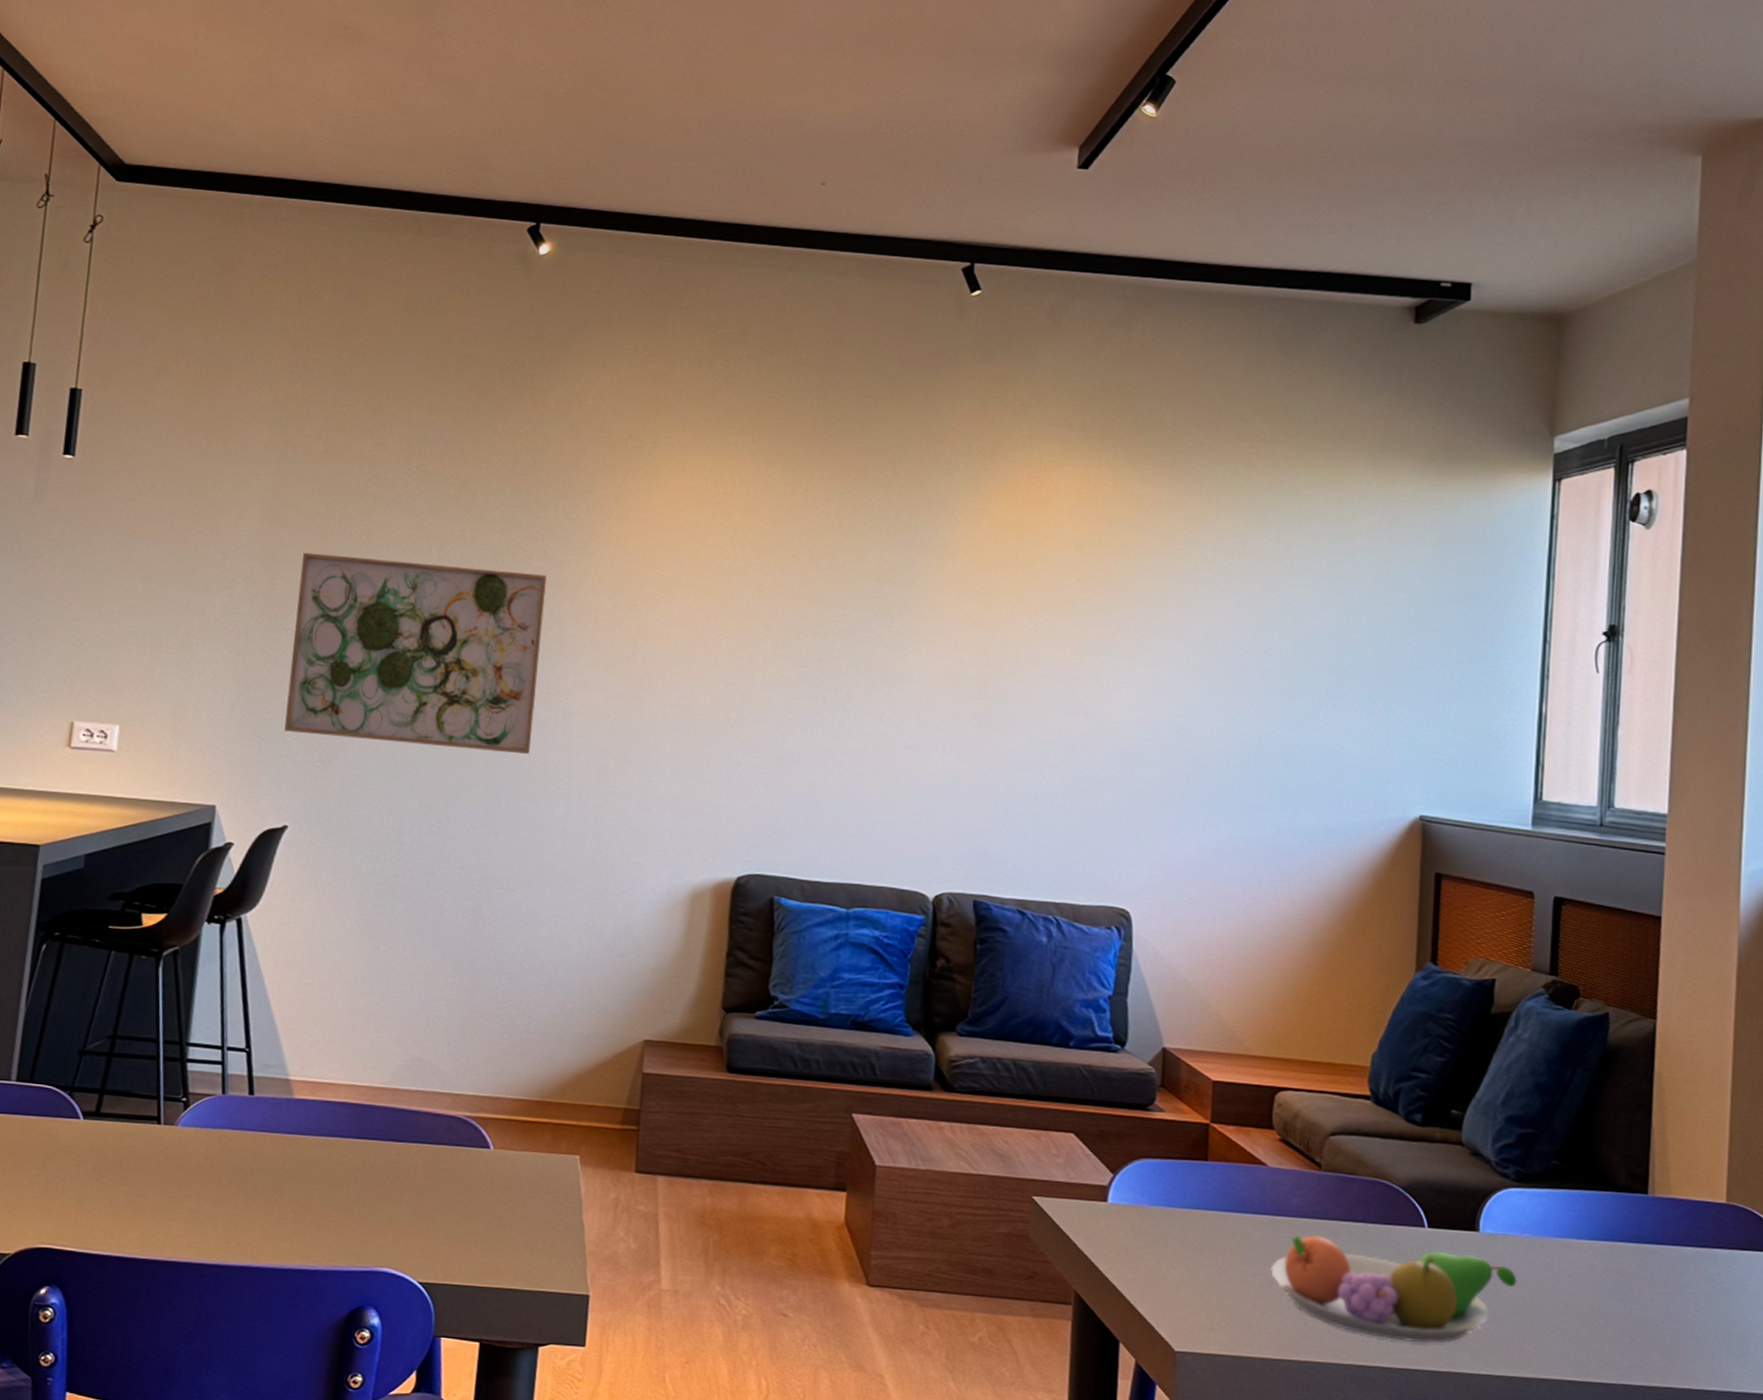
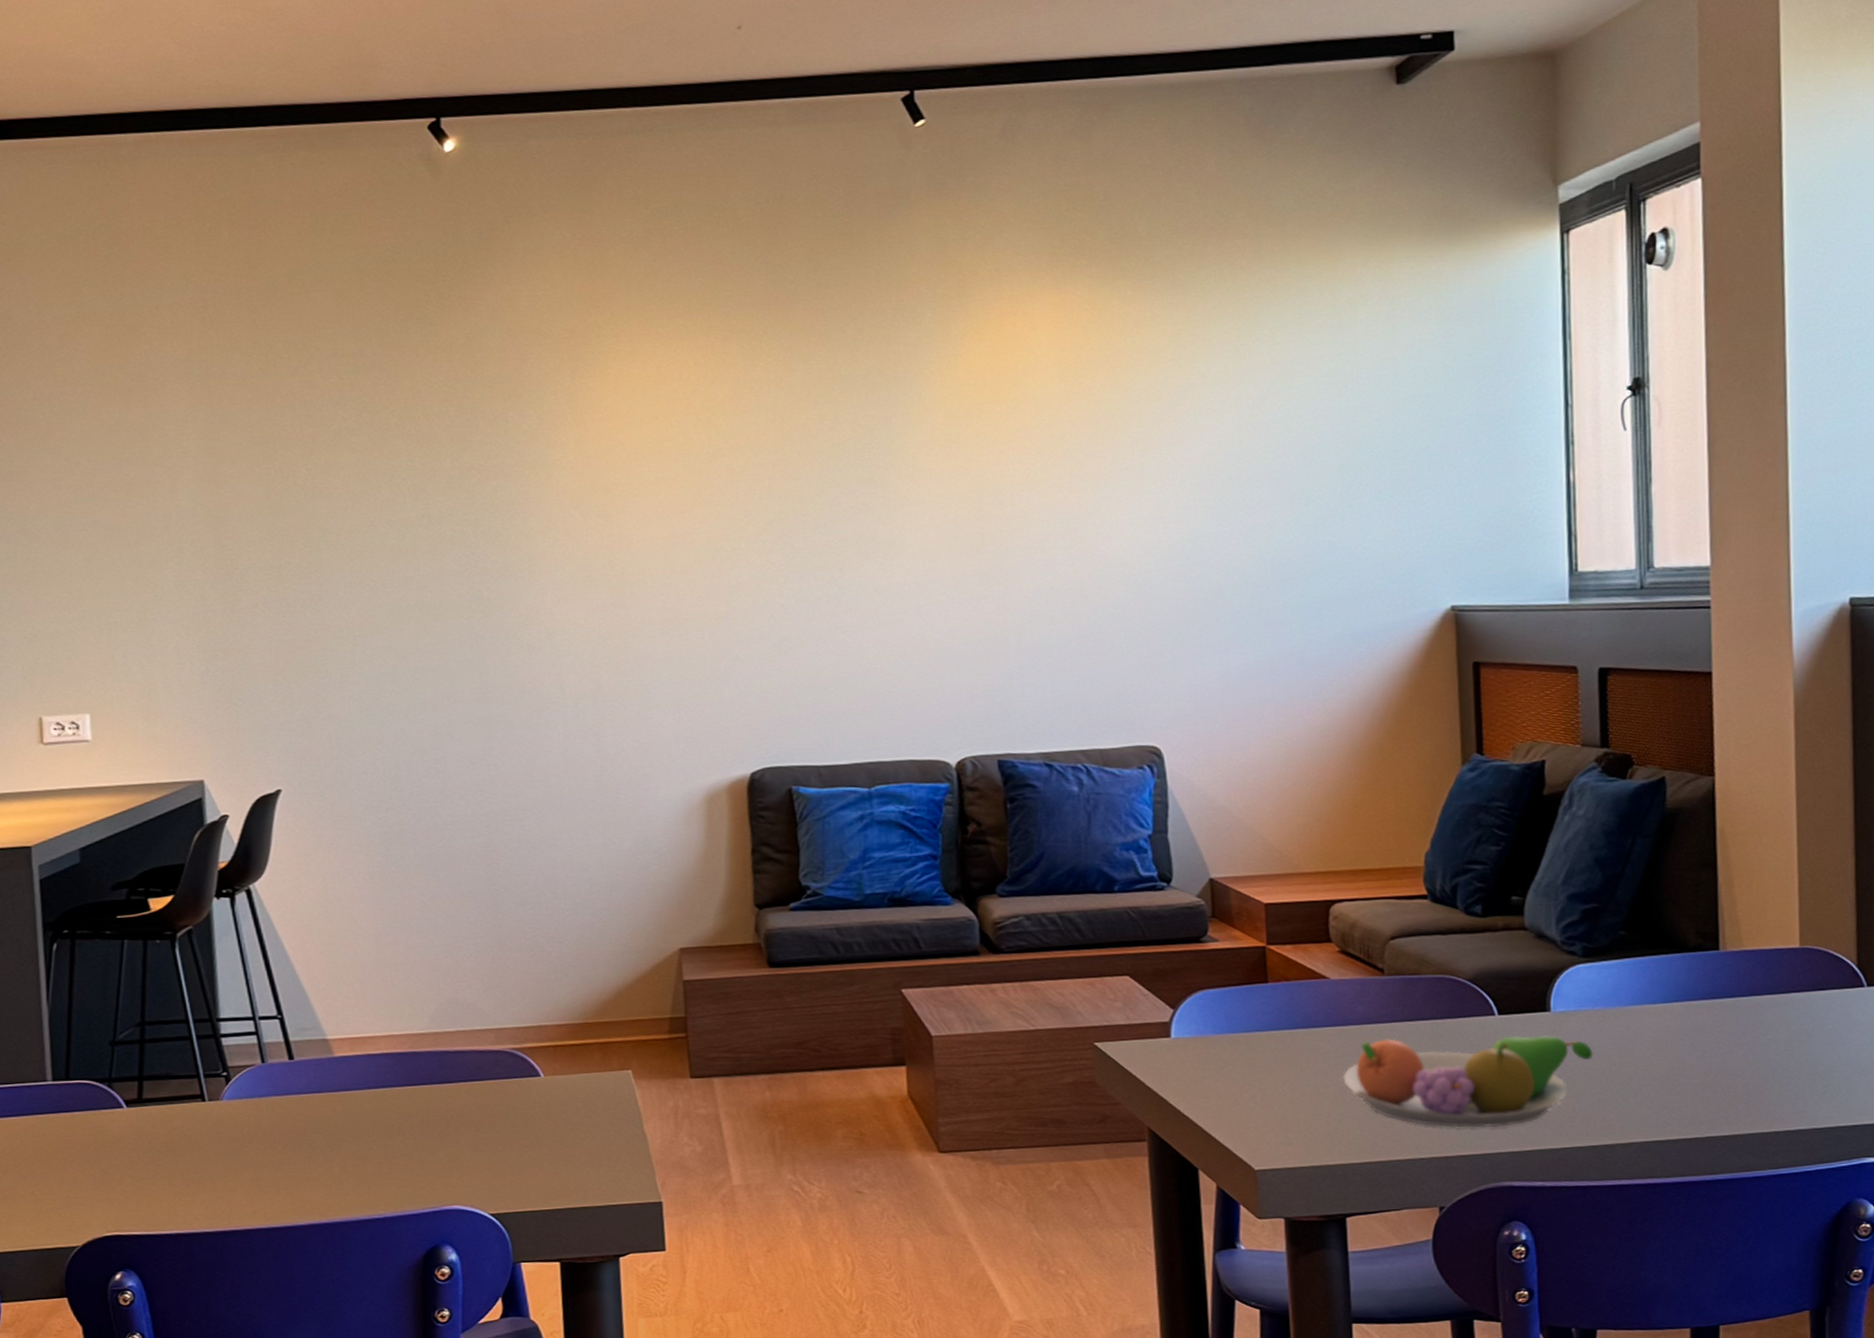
wall art: present [284,552,547,755] -> none [247,493,519,695]

